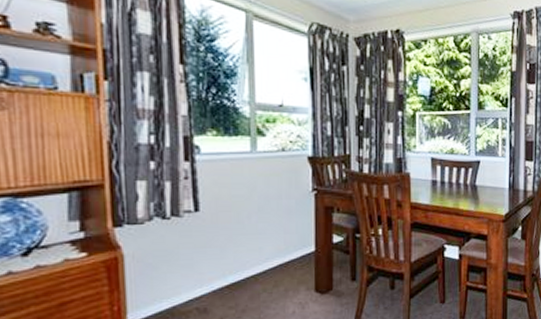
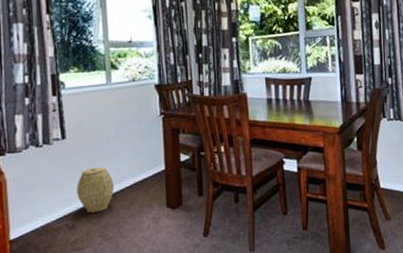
woven basket: none [211,245,256,296] -> present [76,167,115,213]

